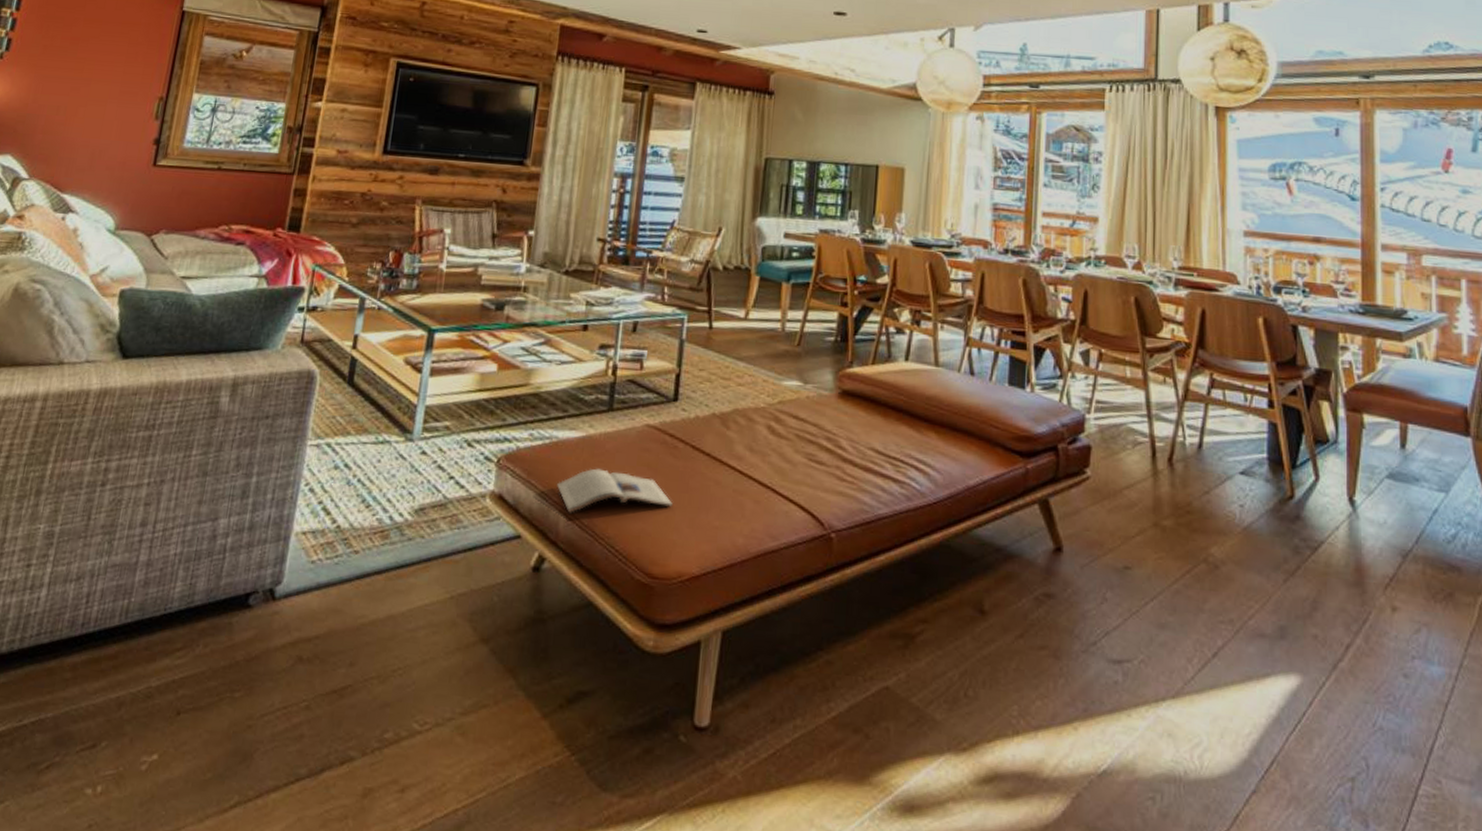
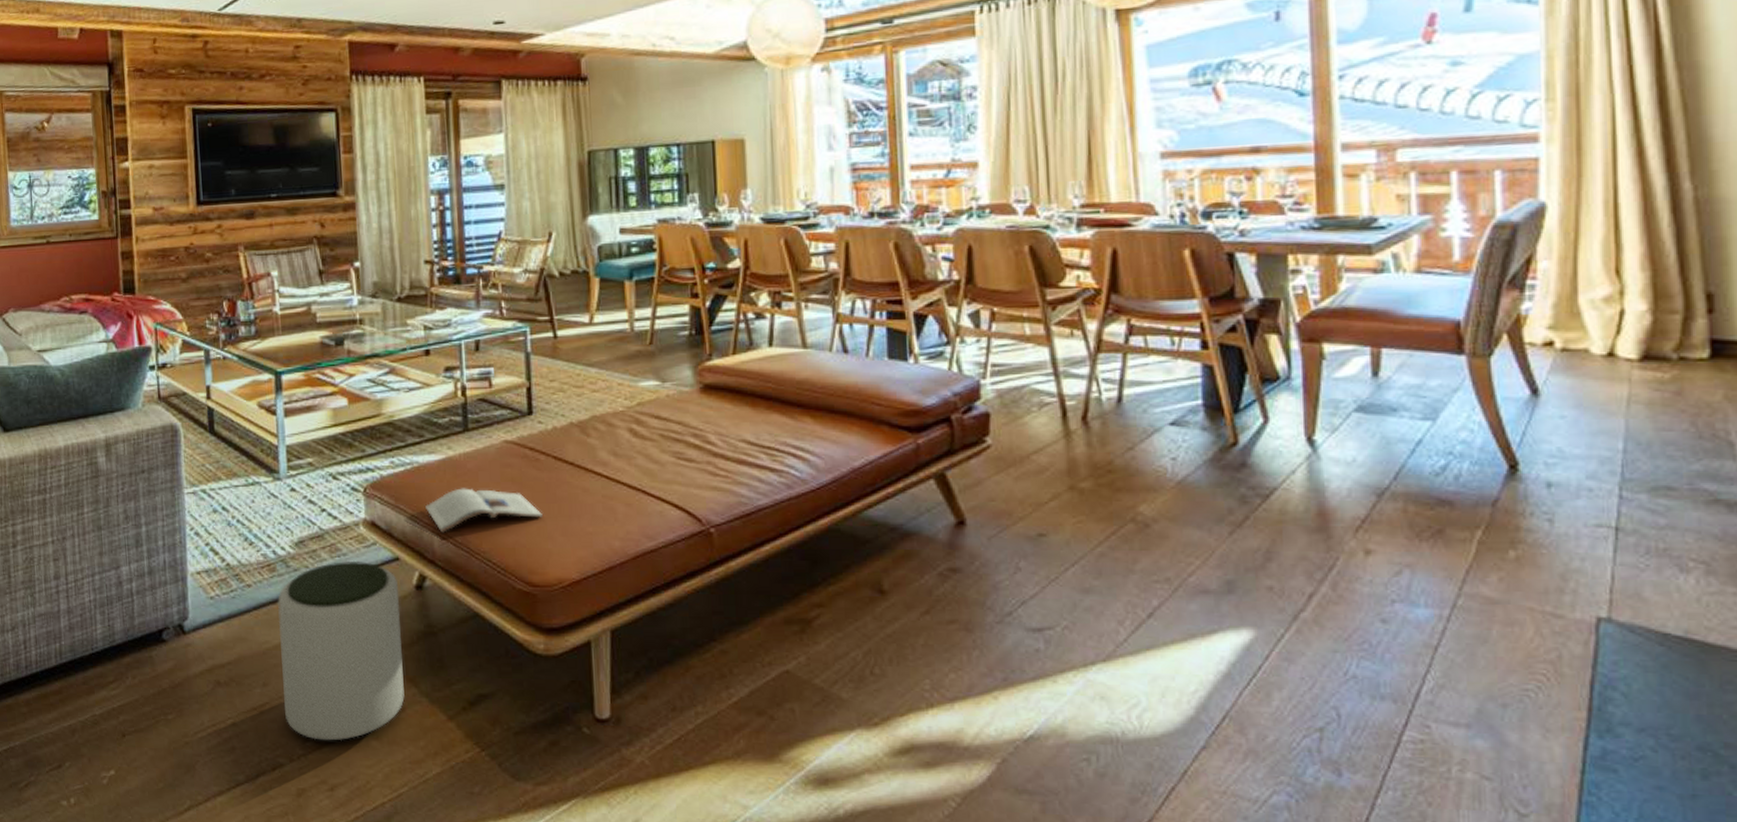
plant pot: none [367,534,516,735] -> present [278,560,405,741]

